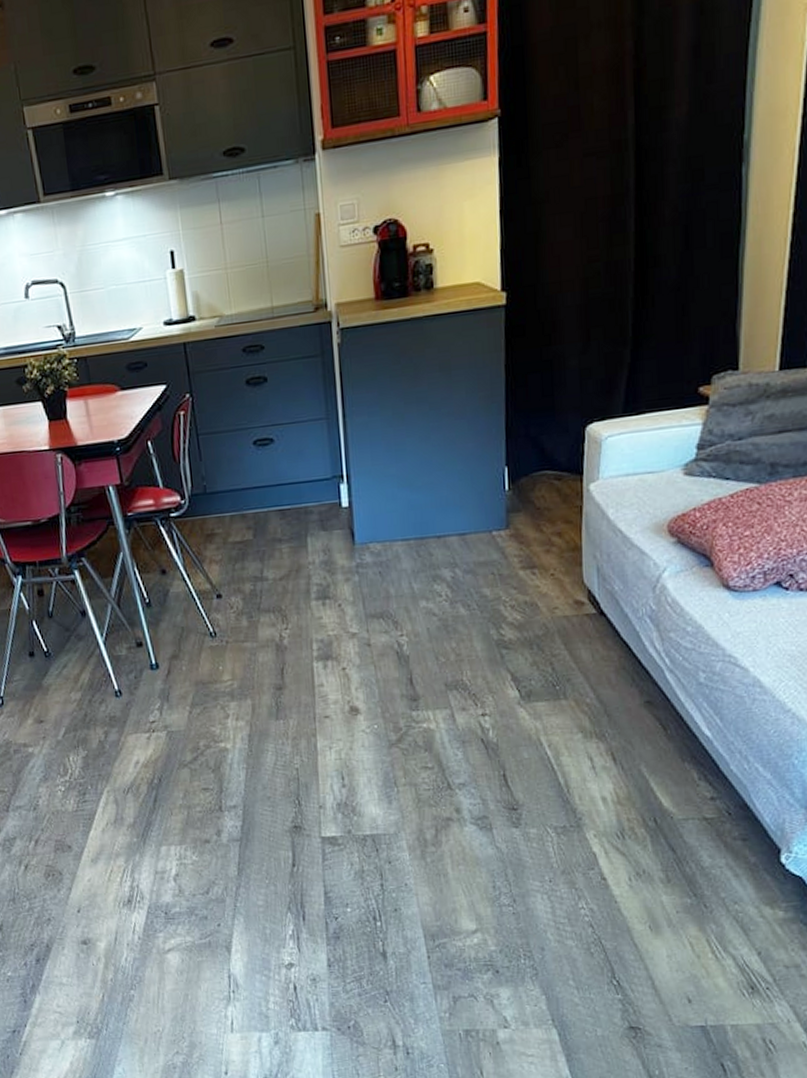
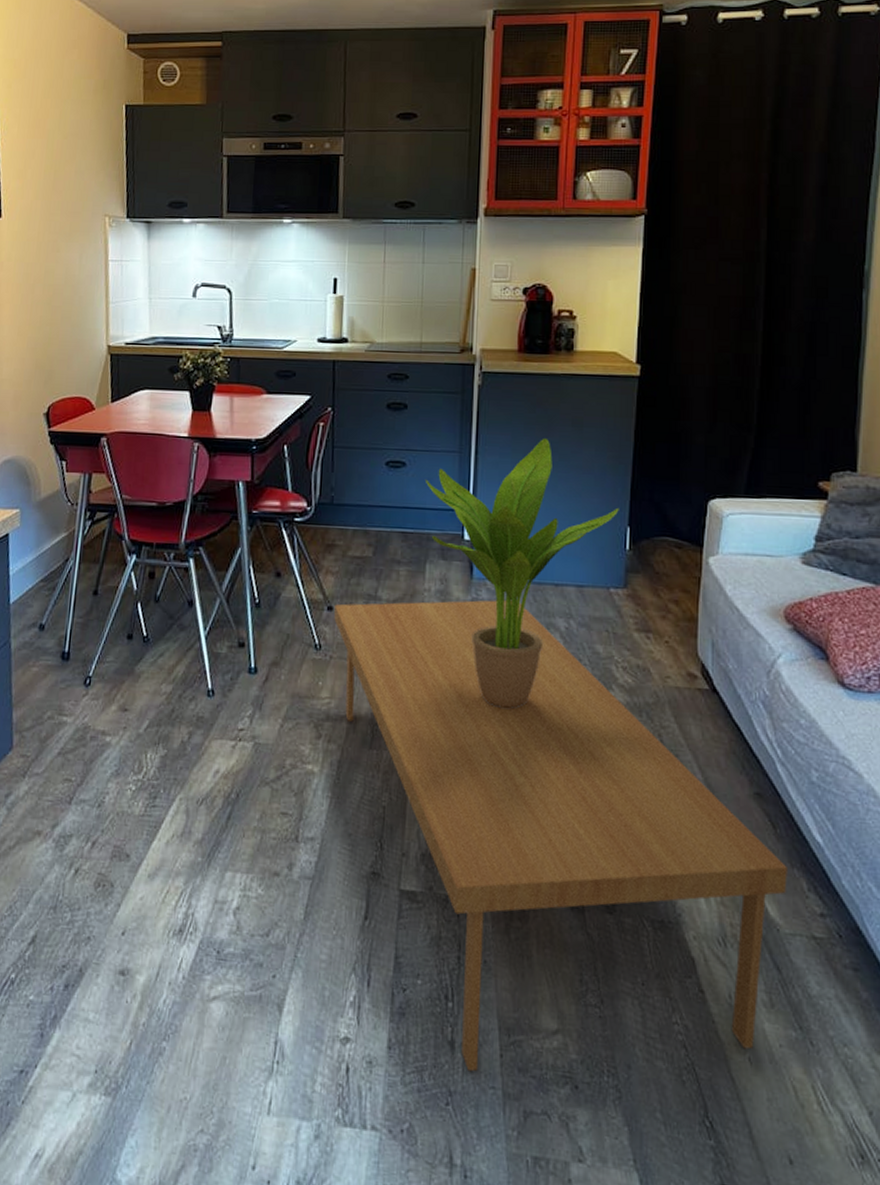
coffee table: none [223,560,679,974] -> present [334,600,787,1072]
potted plant: none [295,388,496,663] -> present [425,437,619,708]

